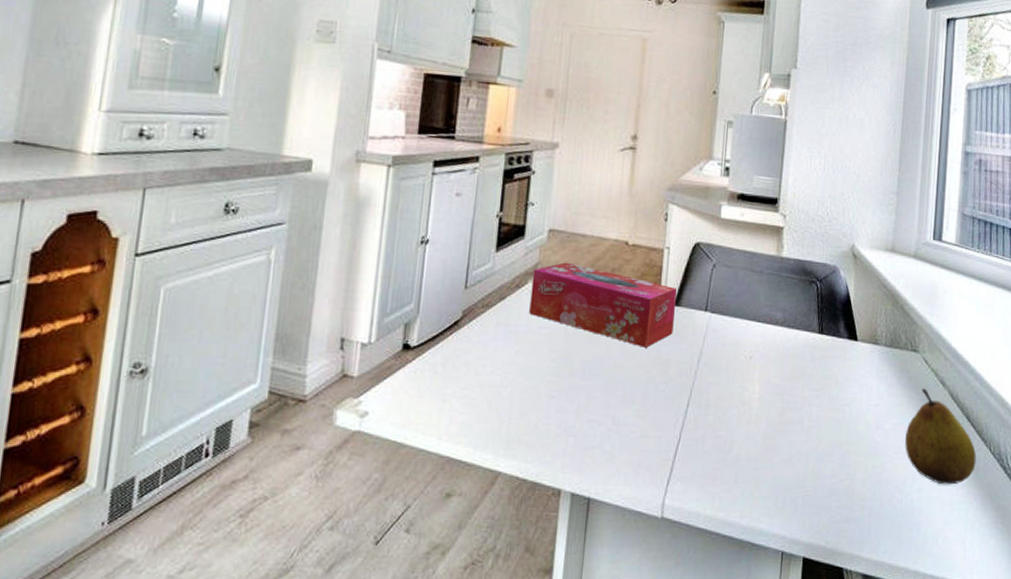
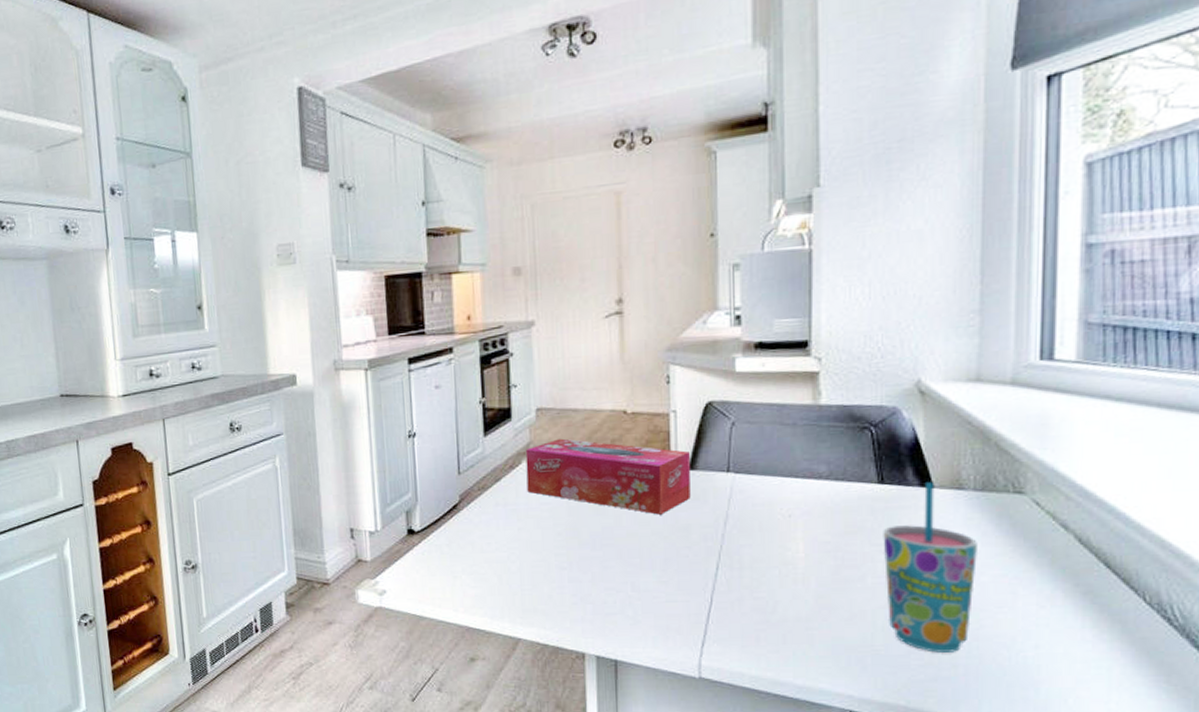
cup: none [817,336,885,494] -> present [883,482,977,653]
fruit: present [905,388,976,485] -> none [1011,534,1122,640]

